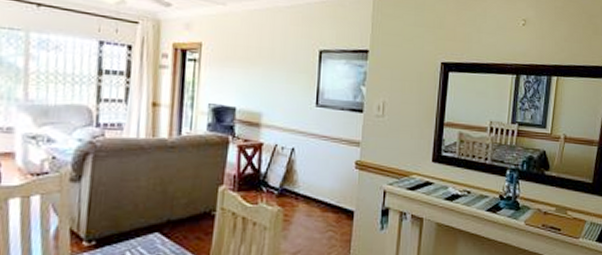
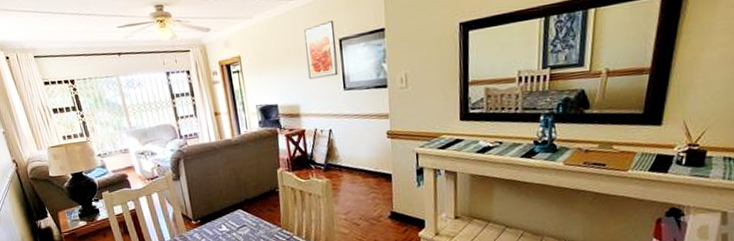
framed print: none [278,29,317,89] -> present [304,20,338,80]

